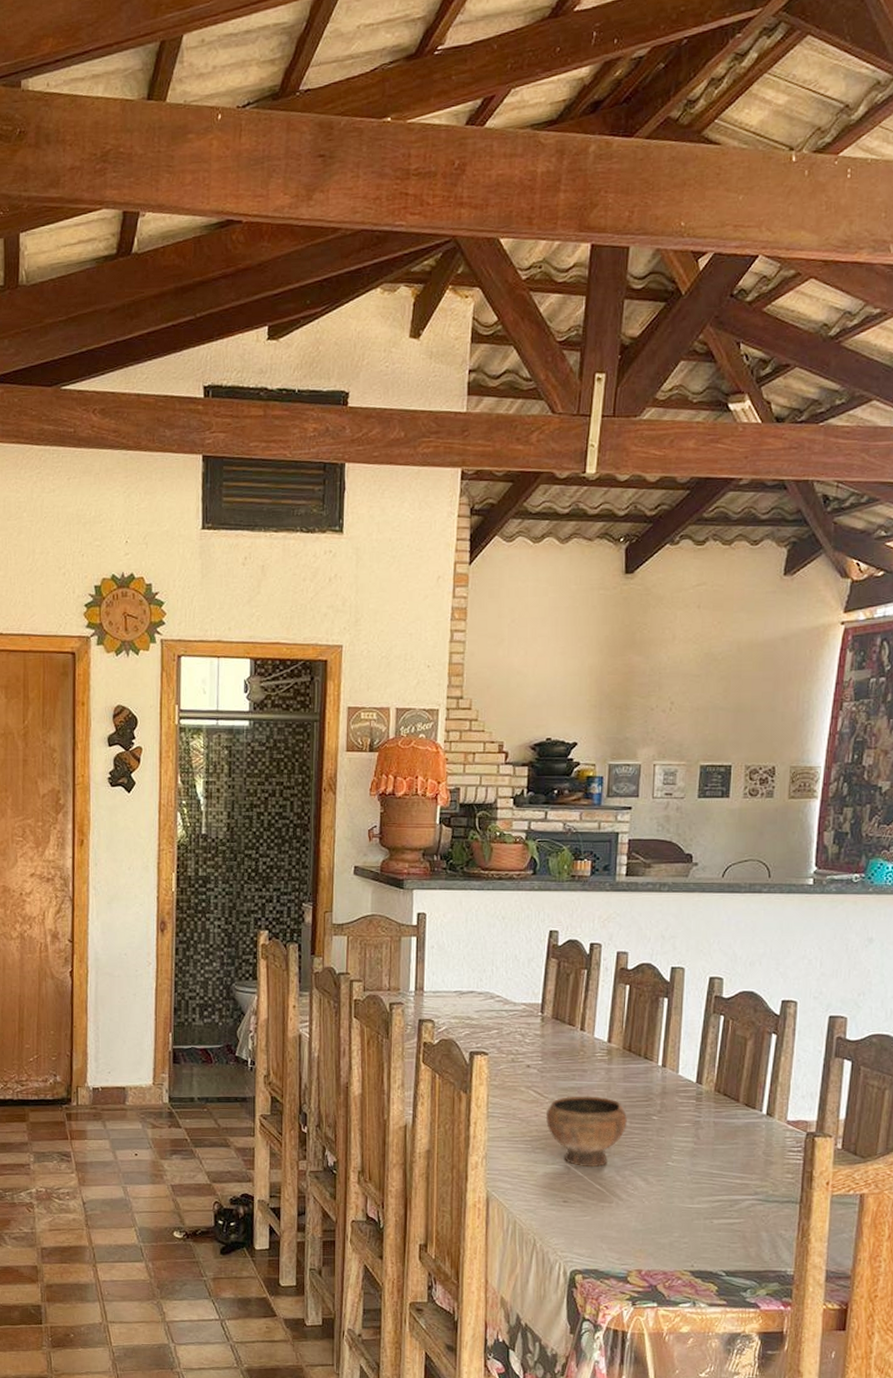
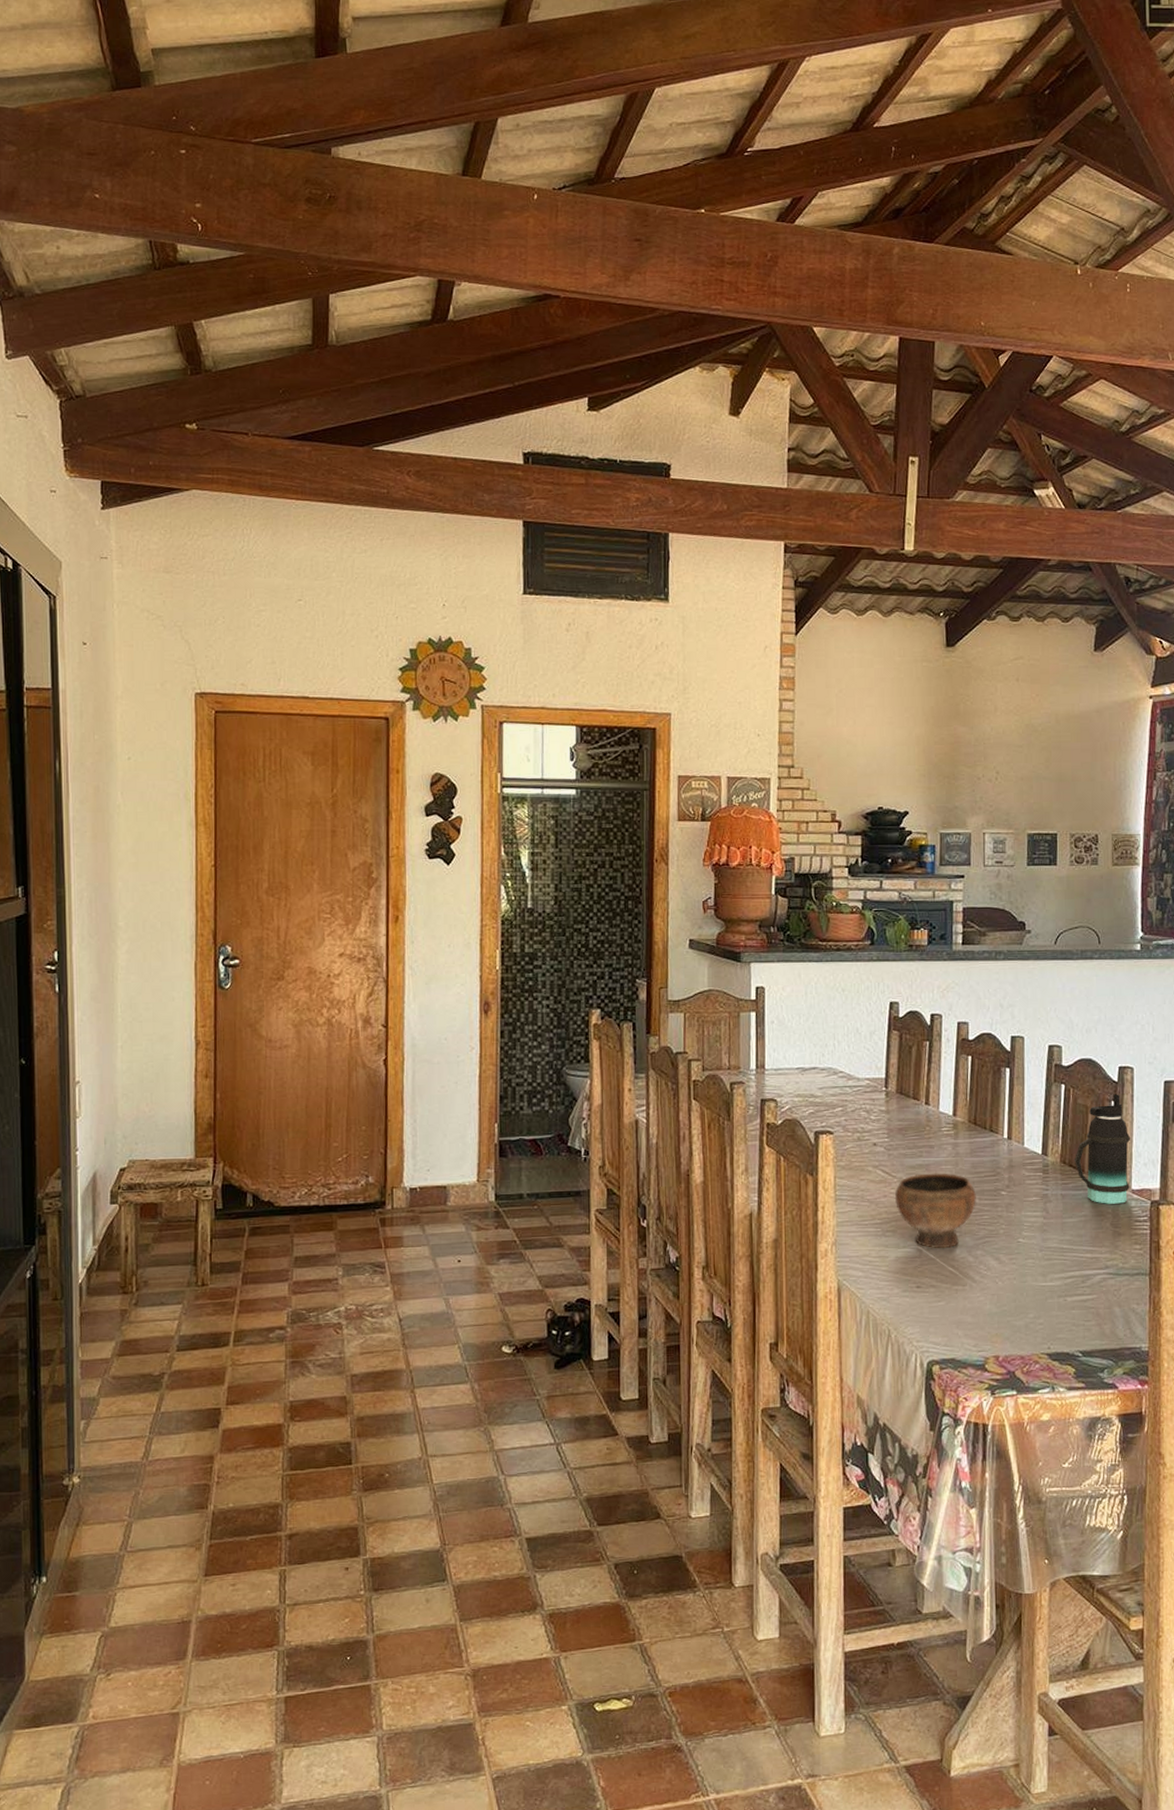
bottle: none [730,1027,790,1134] -> present [1075,1094,1131,1204]

